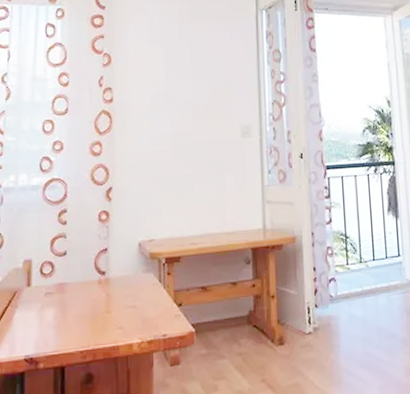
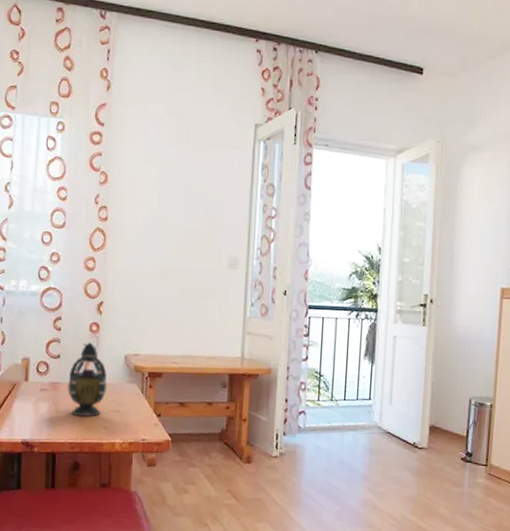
teapot: none [76,233,121,319] -> present [68,342,107,417]

